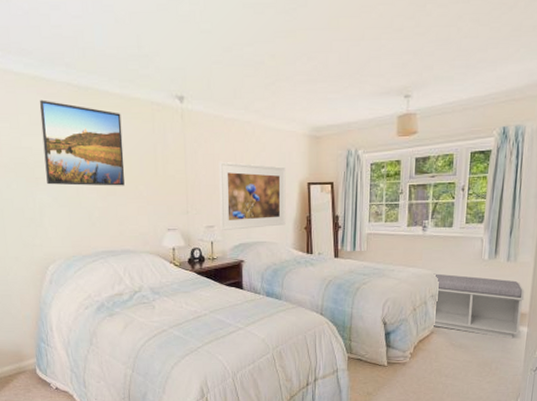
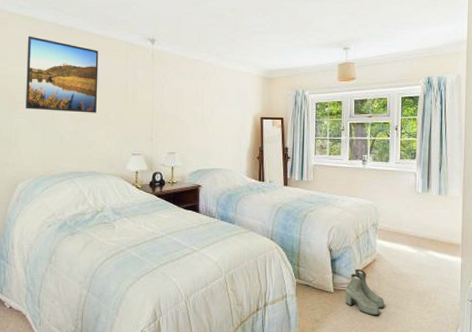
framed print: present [219,161,286,231] -> none [181,95,242,158]
boots: none [398,341,441,388] -> present [344,268,384,316]
bench: present [432,273,525,339] -> none [374,204,457,269]

